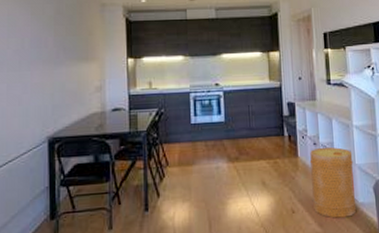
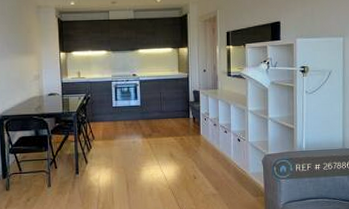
basket: present [309,147,356,218] -> none [210,127,247,184]

